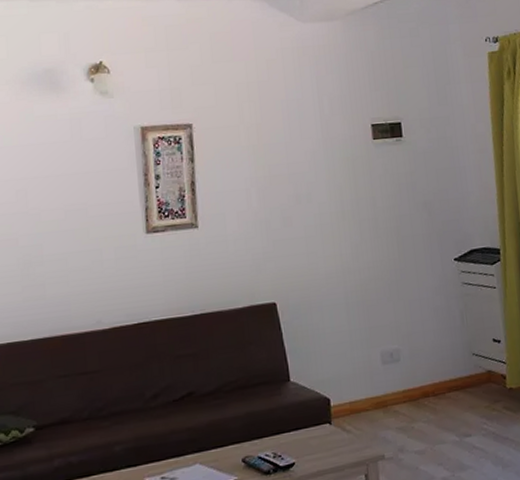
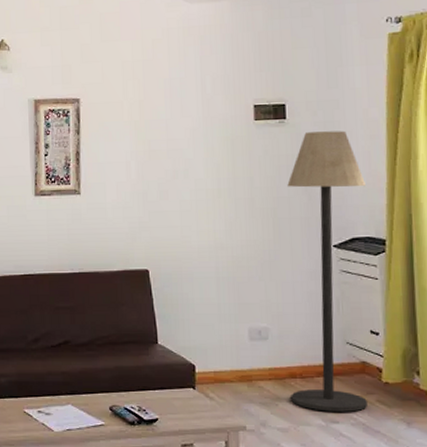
floor lamp: none [408,146,495,427] -> present [287,130,367,412]

